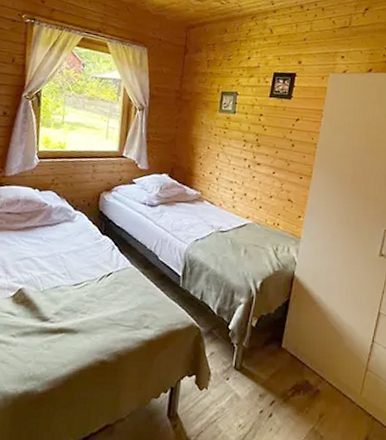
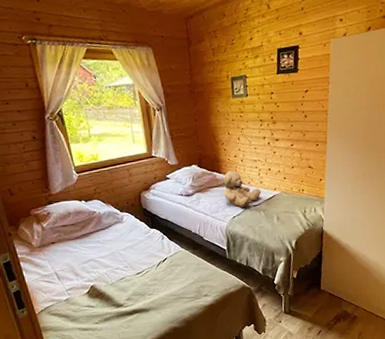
teddy bear: none [191,187,232,232] -> present [223,170,261,208]

